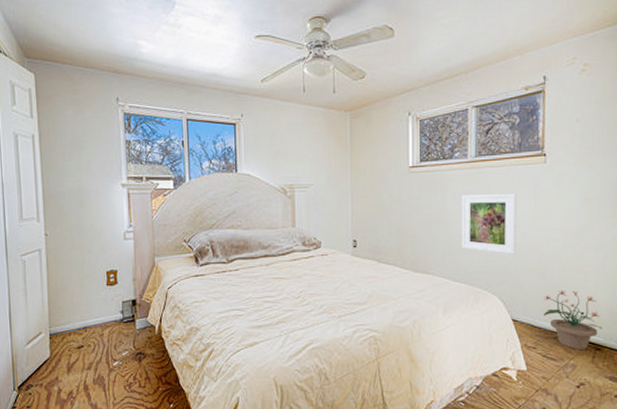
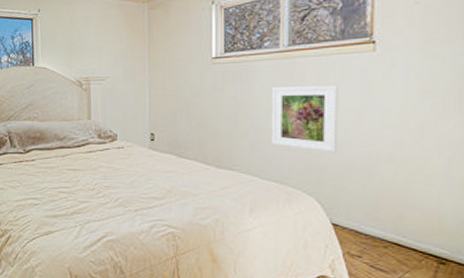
potted plant: present [544,289,602,349] -> none [372,193,448,262]

